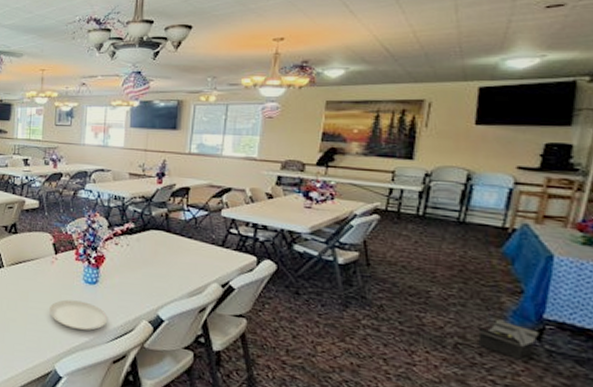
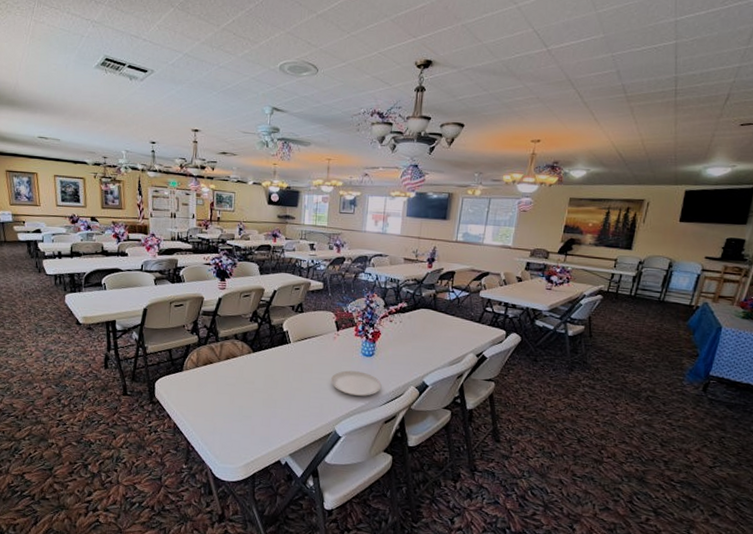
cardboard box: present [477,319,540,360] -> none [663,377,706,407]

